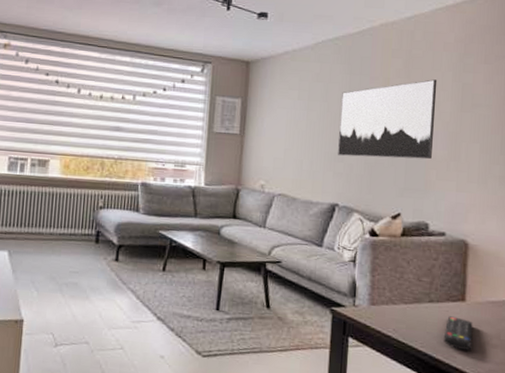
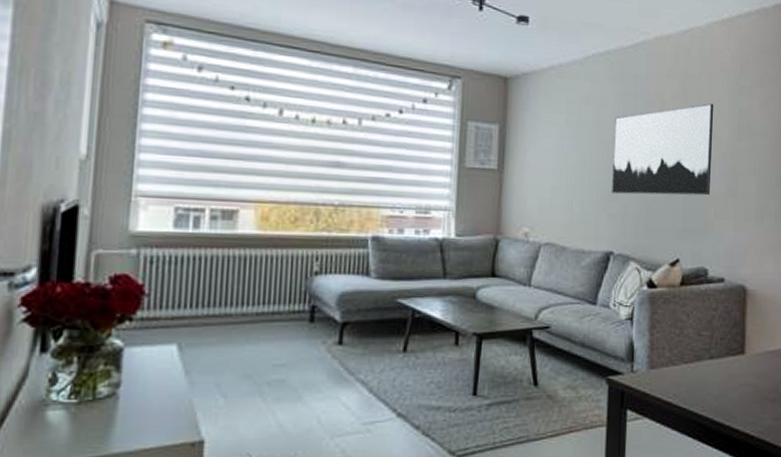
remote control: present [443,316,473,351] -> none [724,372,753,410]

